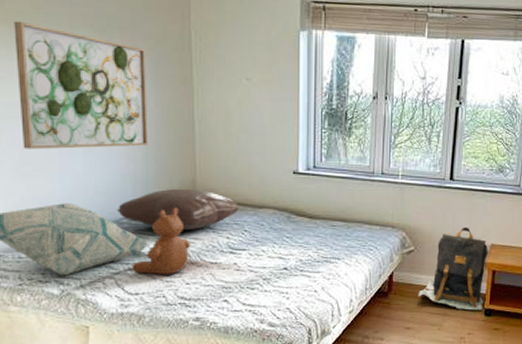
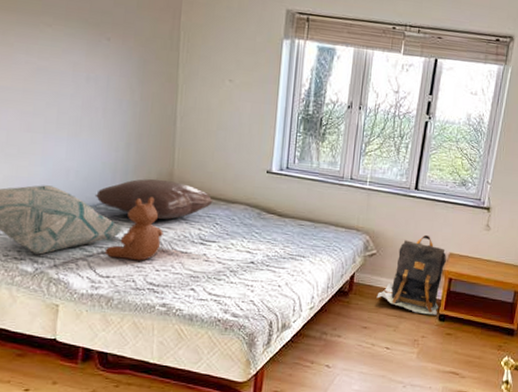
wall art: present [14,20,148,150] -> none [10,9,136,137]

